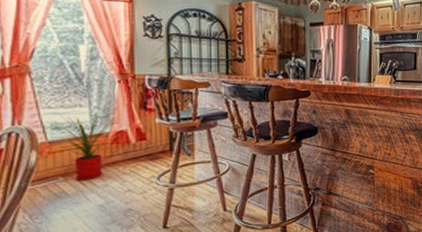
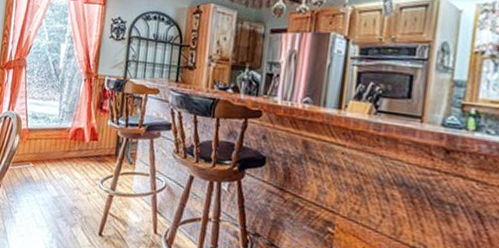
house plant: present [52,112,120,180] -> none [31,106,78,171]

